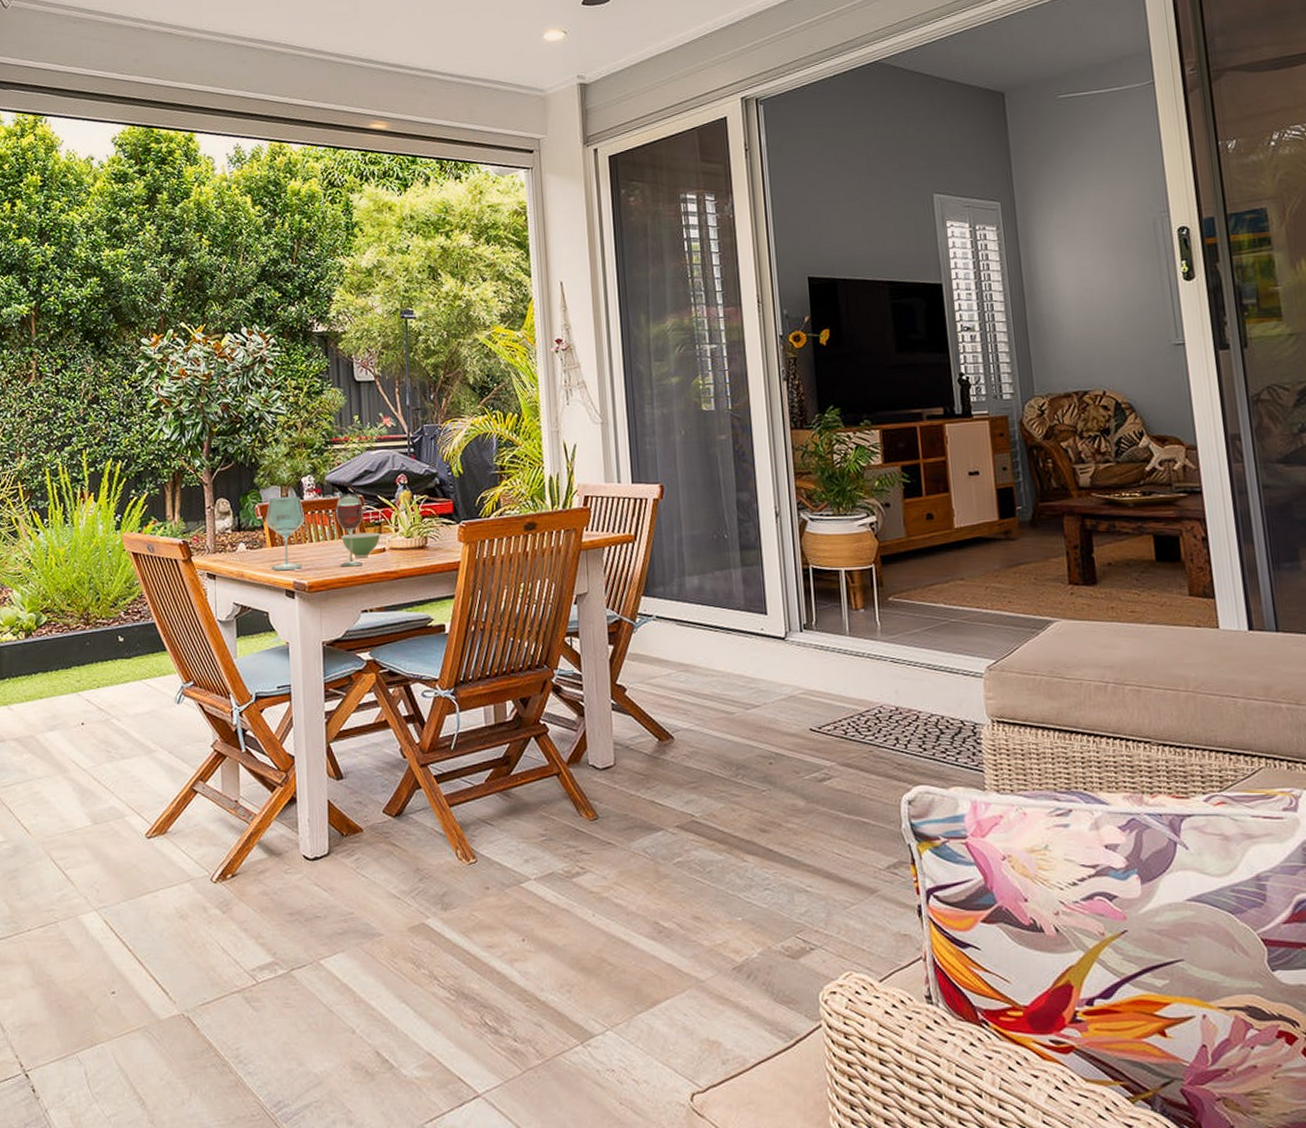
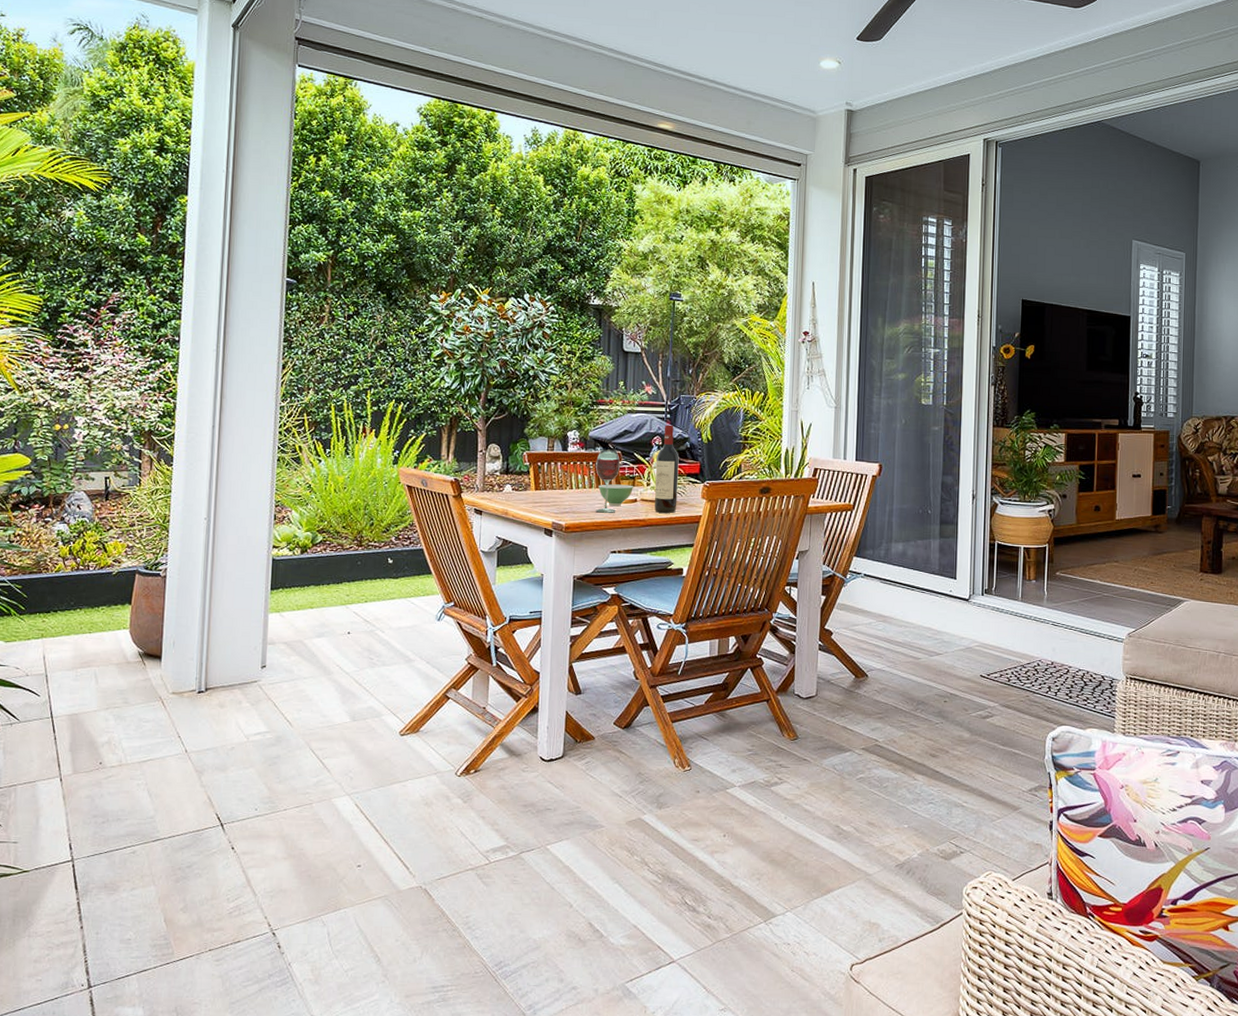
wine glass: present [265,496,305,570] -> none [532,447,568,511]
wine bottle: none [402,460,432,562] -> present [654,425,679,513]

